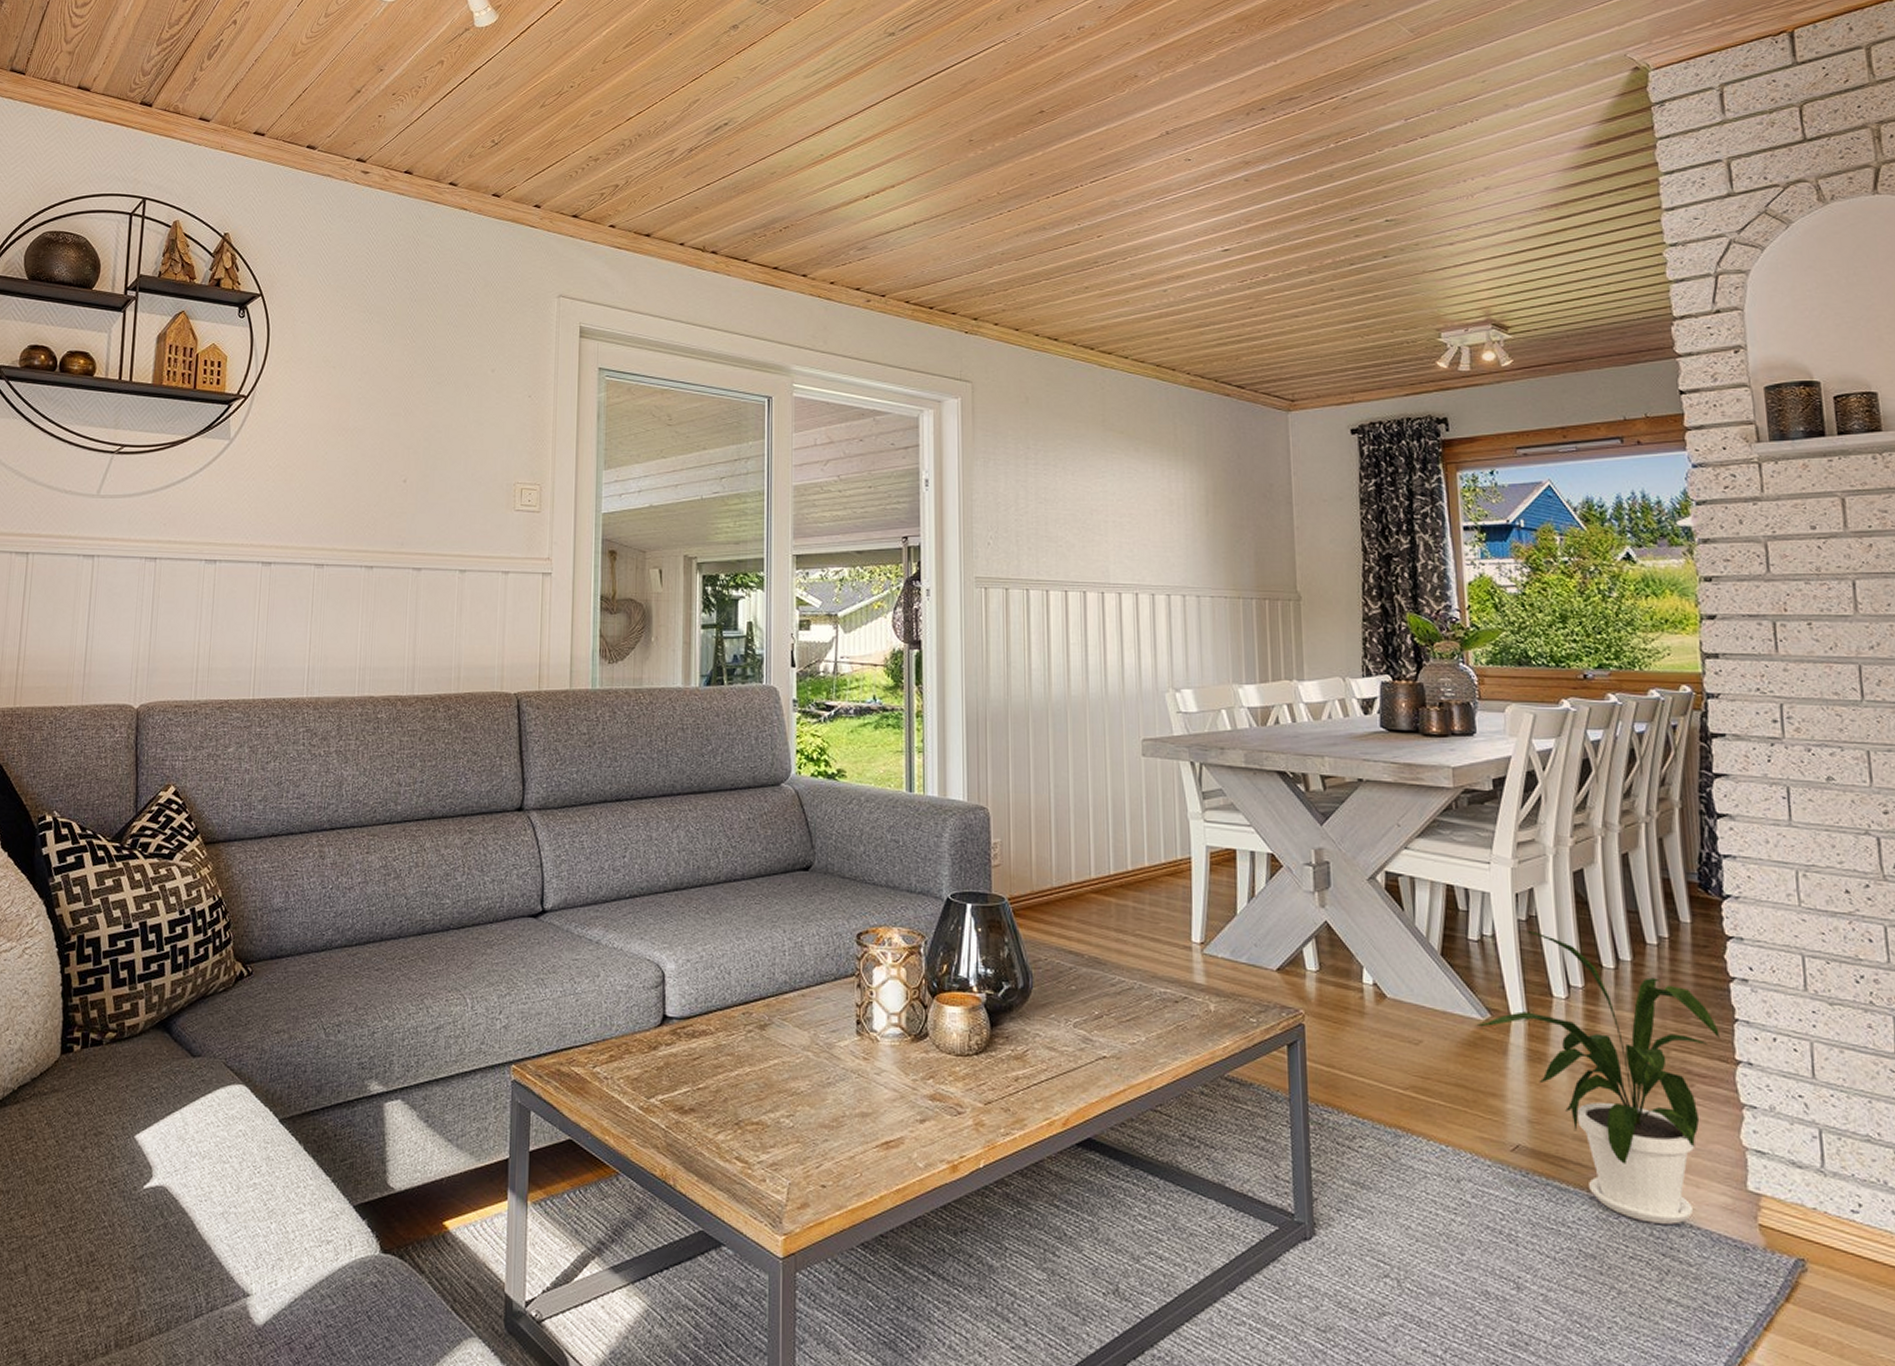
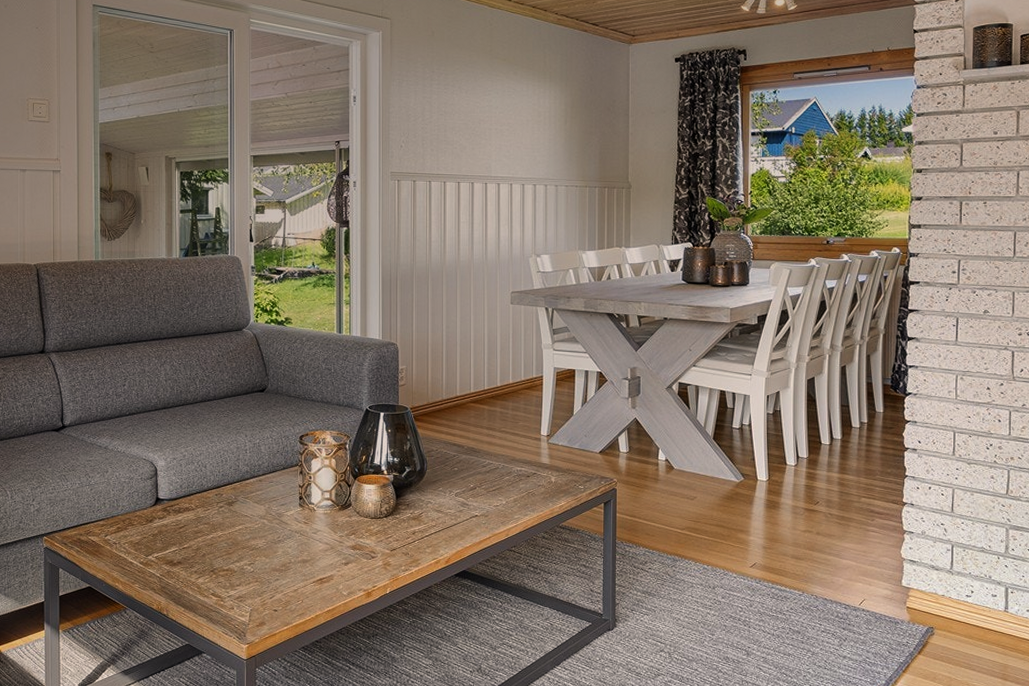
house plant: present [1476,930,1720,1224] -> none [733,420,894,609]

